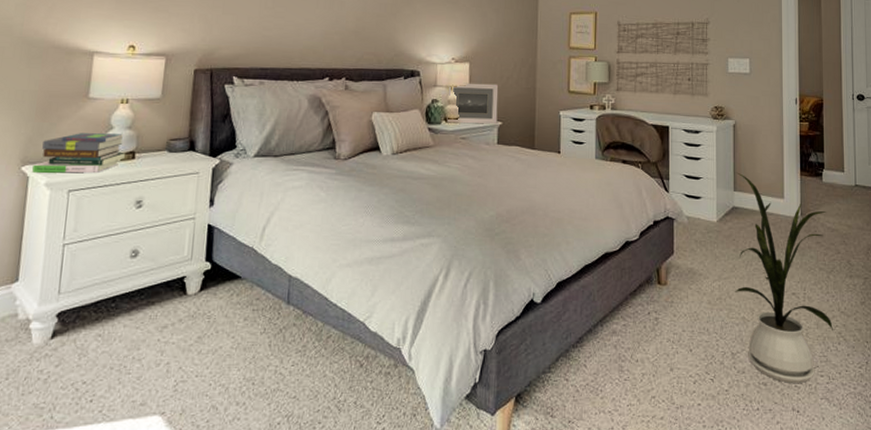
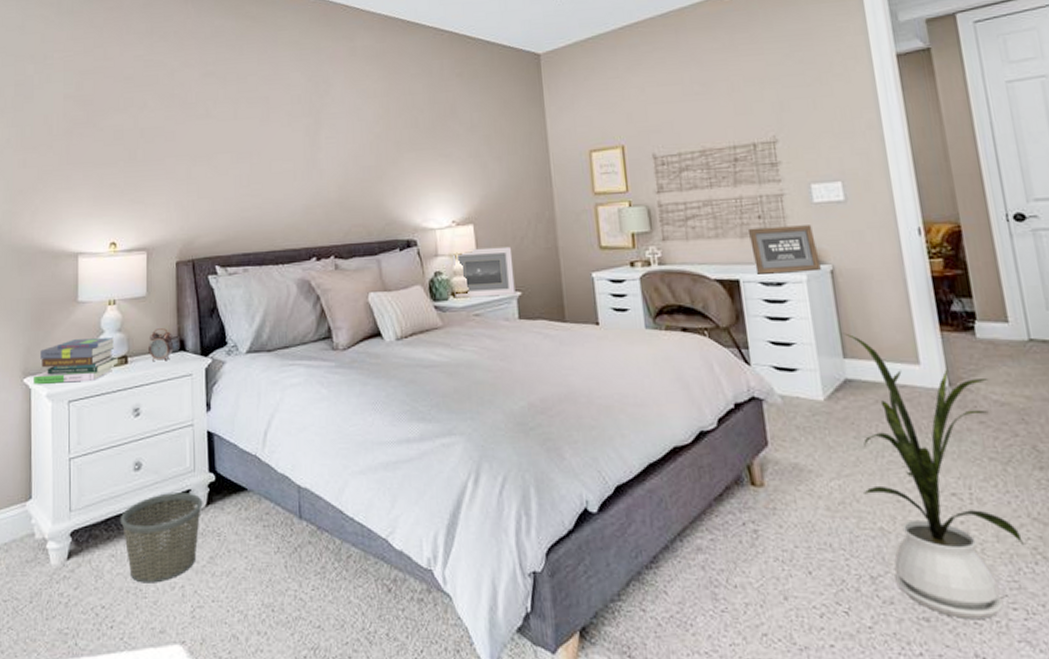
basket: none [110,279,197,361] -> present [120,493,203,583]
alarm clock: none [157,129,184,159] -> present [148,328,174,362]
picture frame: none [679,87,727,125] -> present [747,225,821,274]

